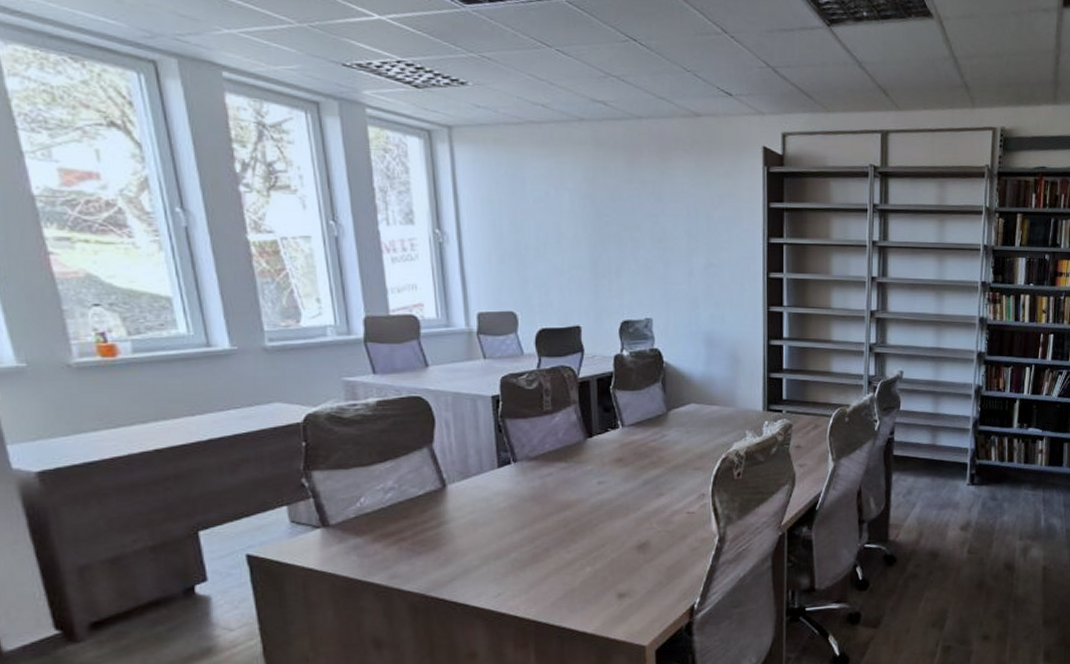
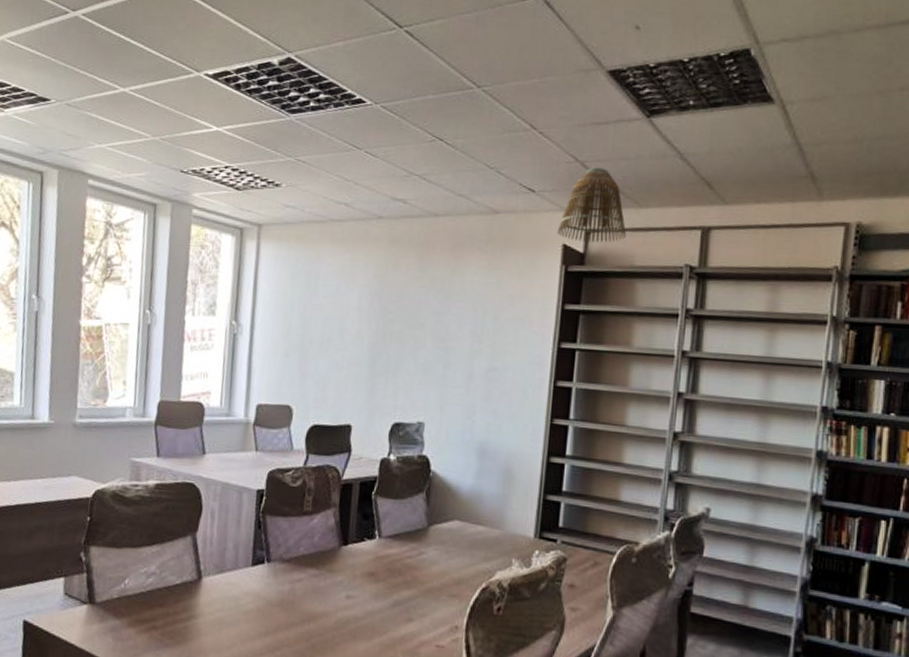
lamp shade: none [757,73,819,145] -> present [557,167,627,243]

